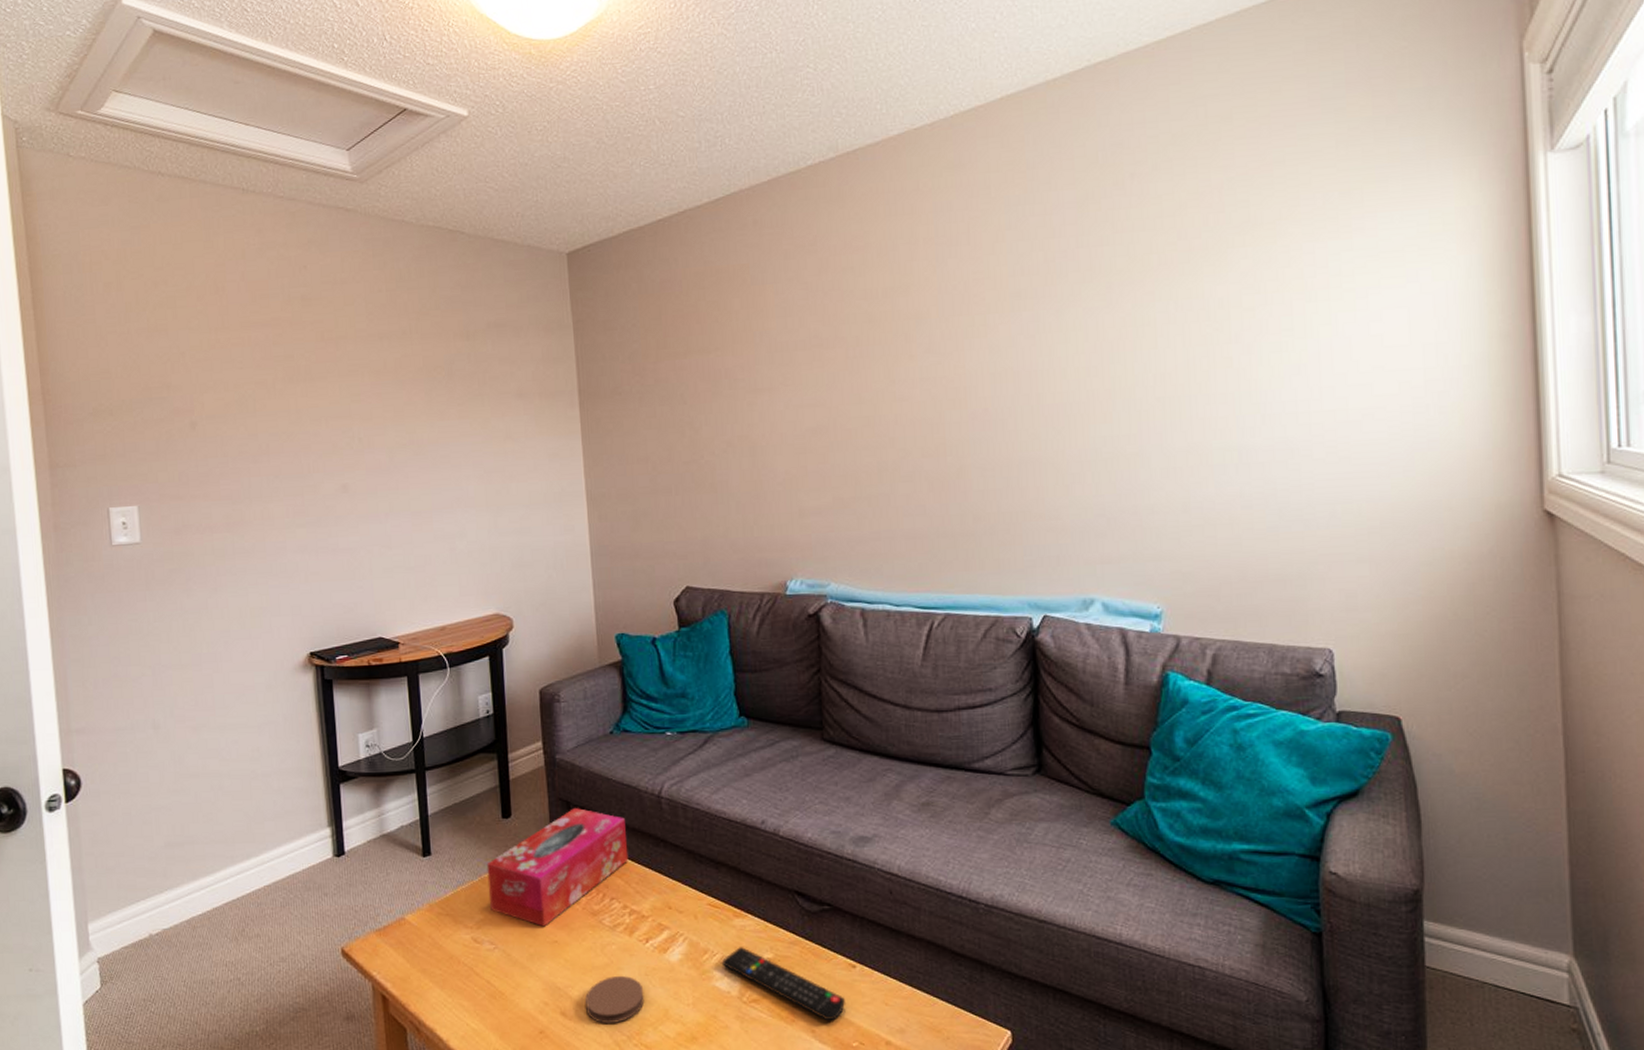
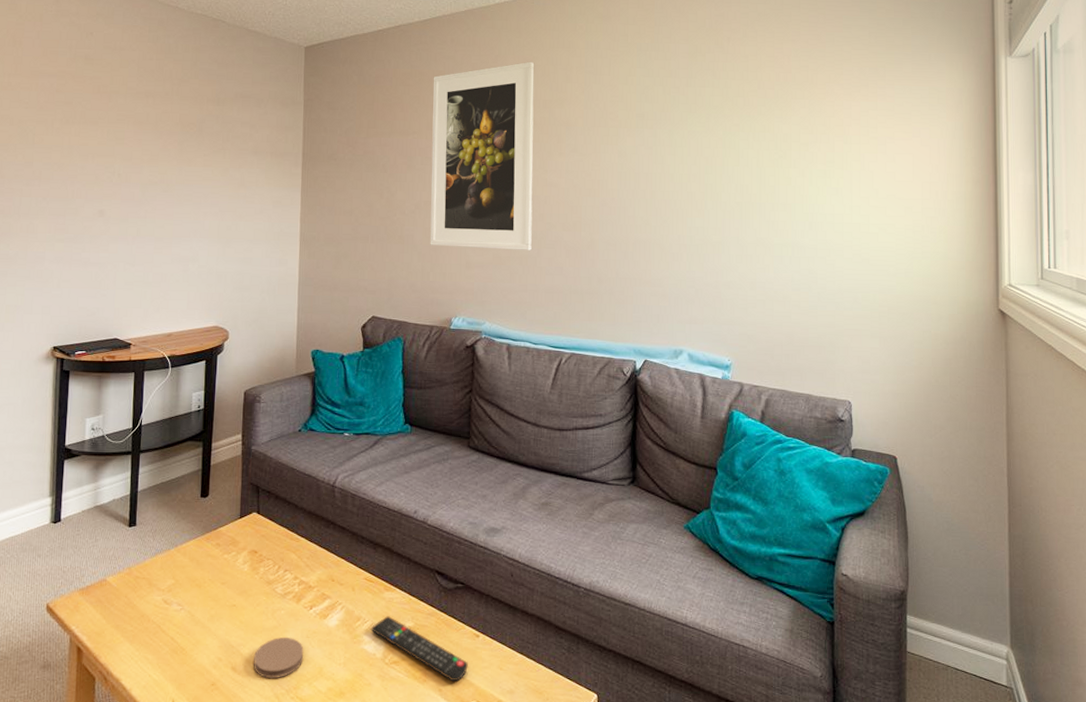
tissue box: present [486,807,629,927] -> none [181,491,304,592]
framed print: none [734,238,882,492] -> present [430,61,535,250]

